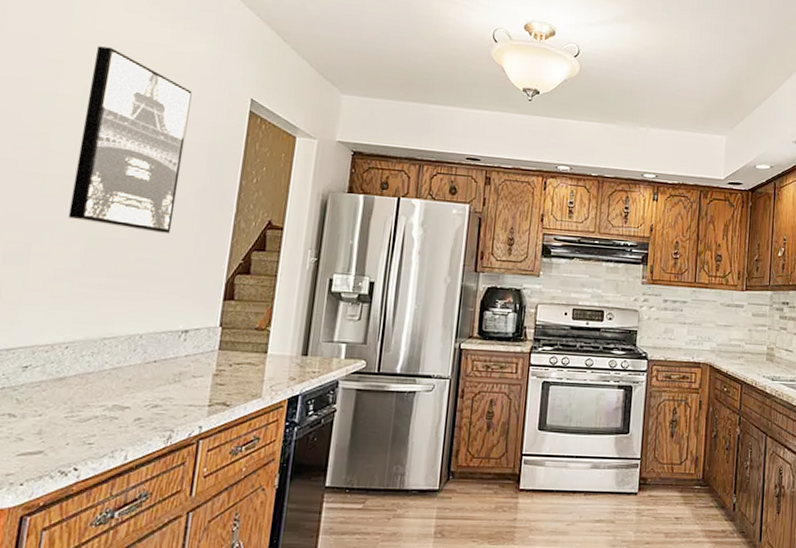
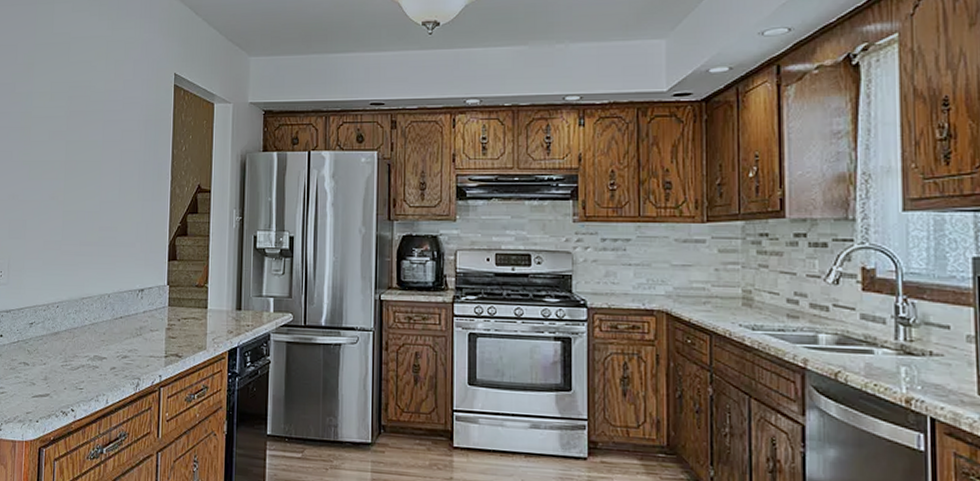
wall art: present [68,46,192,233] -> none [49,46,128,203]

